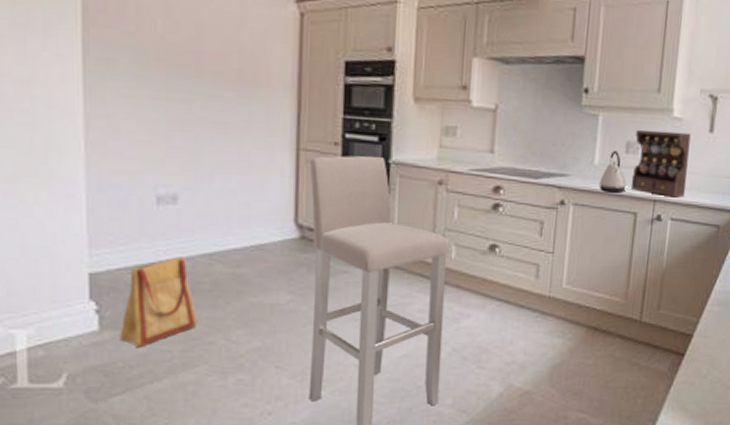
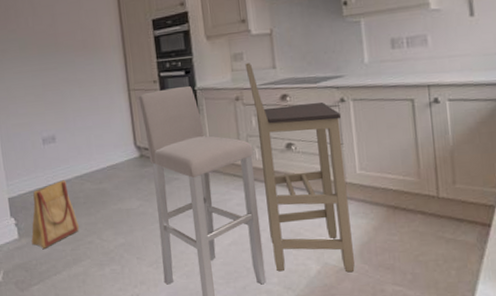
bar stool: none [452,140,558,397] -> present [245,62,355,273]
kettle: present [599,150,627,195] -> none [372,48,399,86]
spice rack: present [630,129,691,198] -> none [398,20,458,81]

